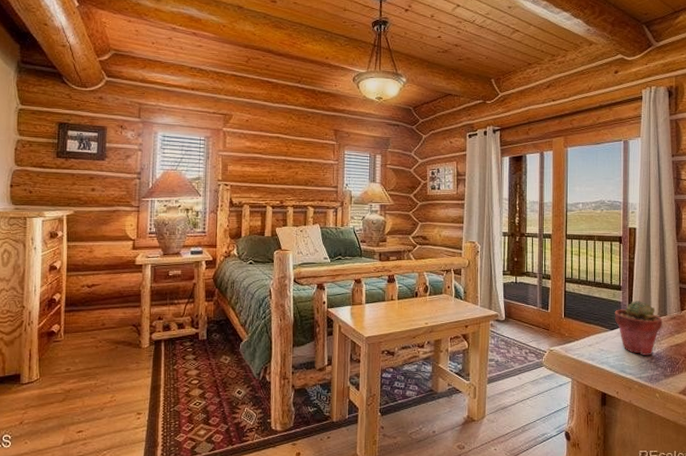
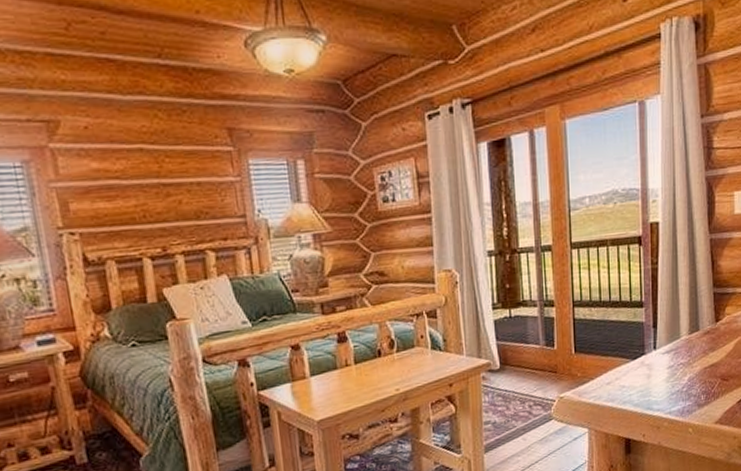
potted succulent: present [614,300,663,355] -> none [636,316,694,385]

